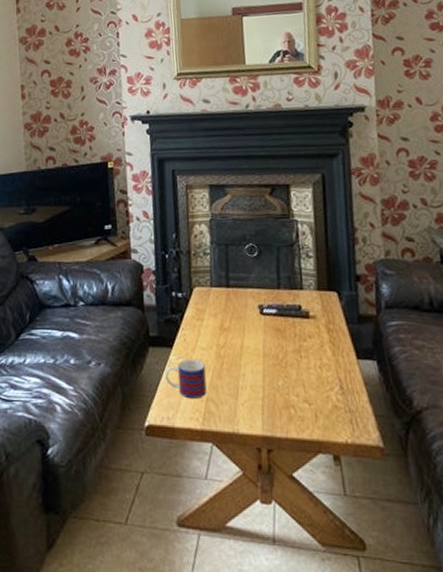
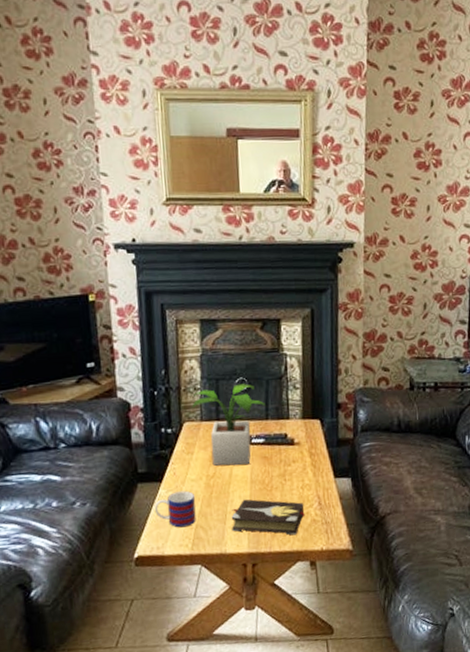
potted plant: none [202,250,277,337] -> present [192,384,266,466]
hardback book: none [243,374,325,422] -> present [231,499,305,536]

